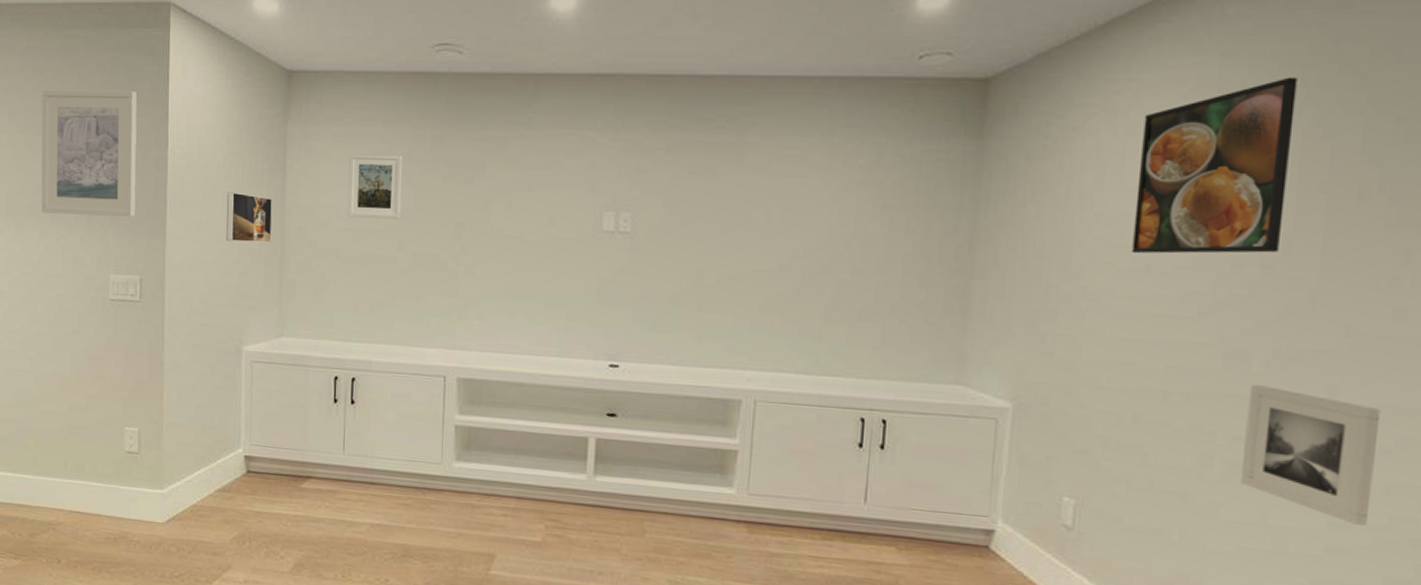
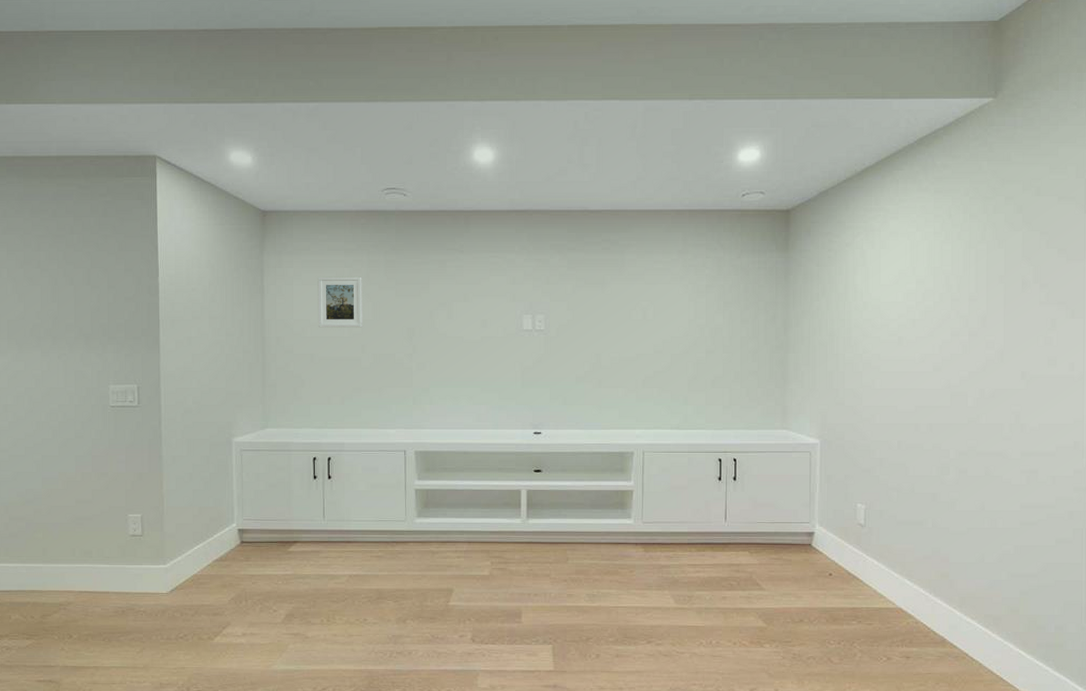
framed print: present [41,89,137,217] -> none [39,229,131,335]
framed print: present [226,192,273,243] -> none [213,311,254,352]
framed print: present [1132,77,1298,254] -> none [889,206,981,329]
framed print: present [1239,385,1381,525] -> none [966,416,1046,505]

